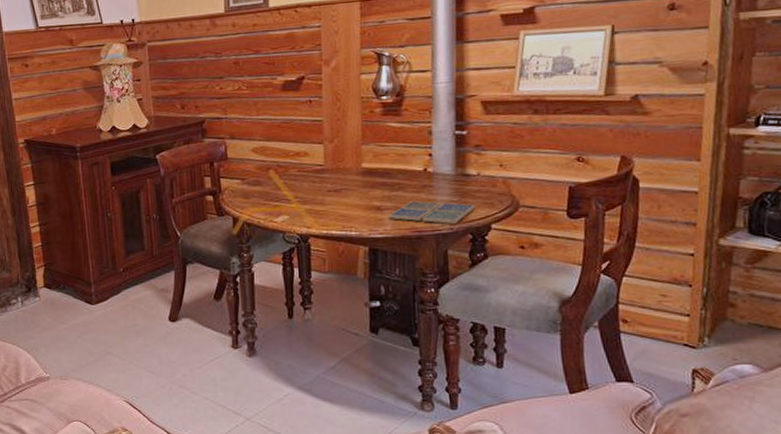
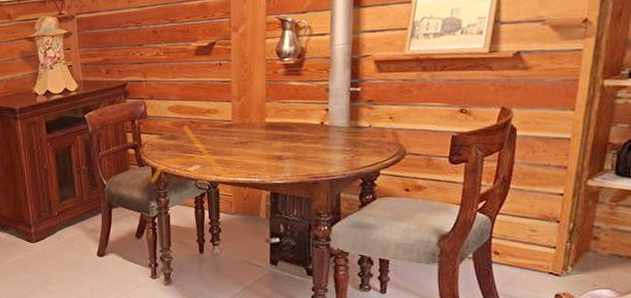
drink coaster: present [388,201,475,224] -> none [288,150,366,170]

